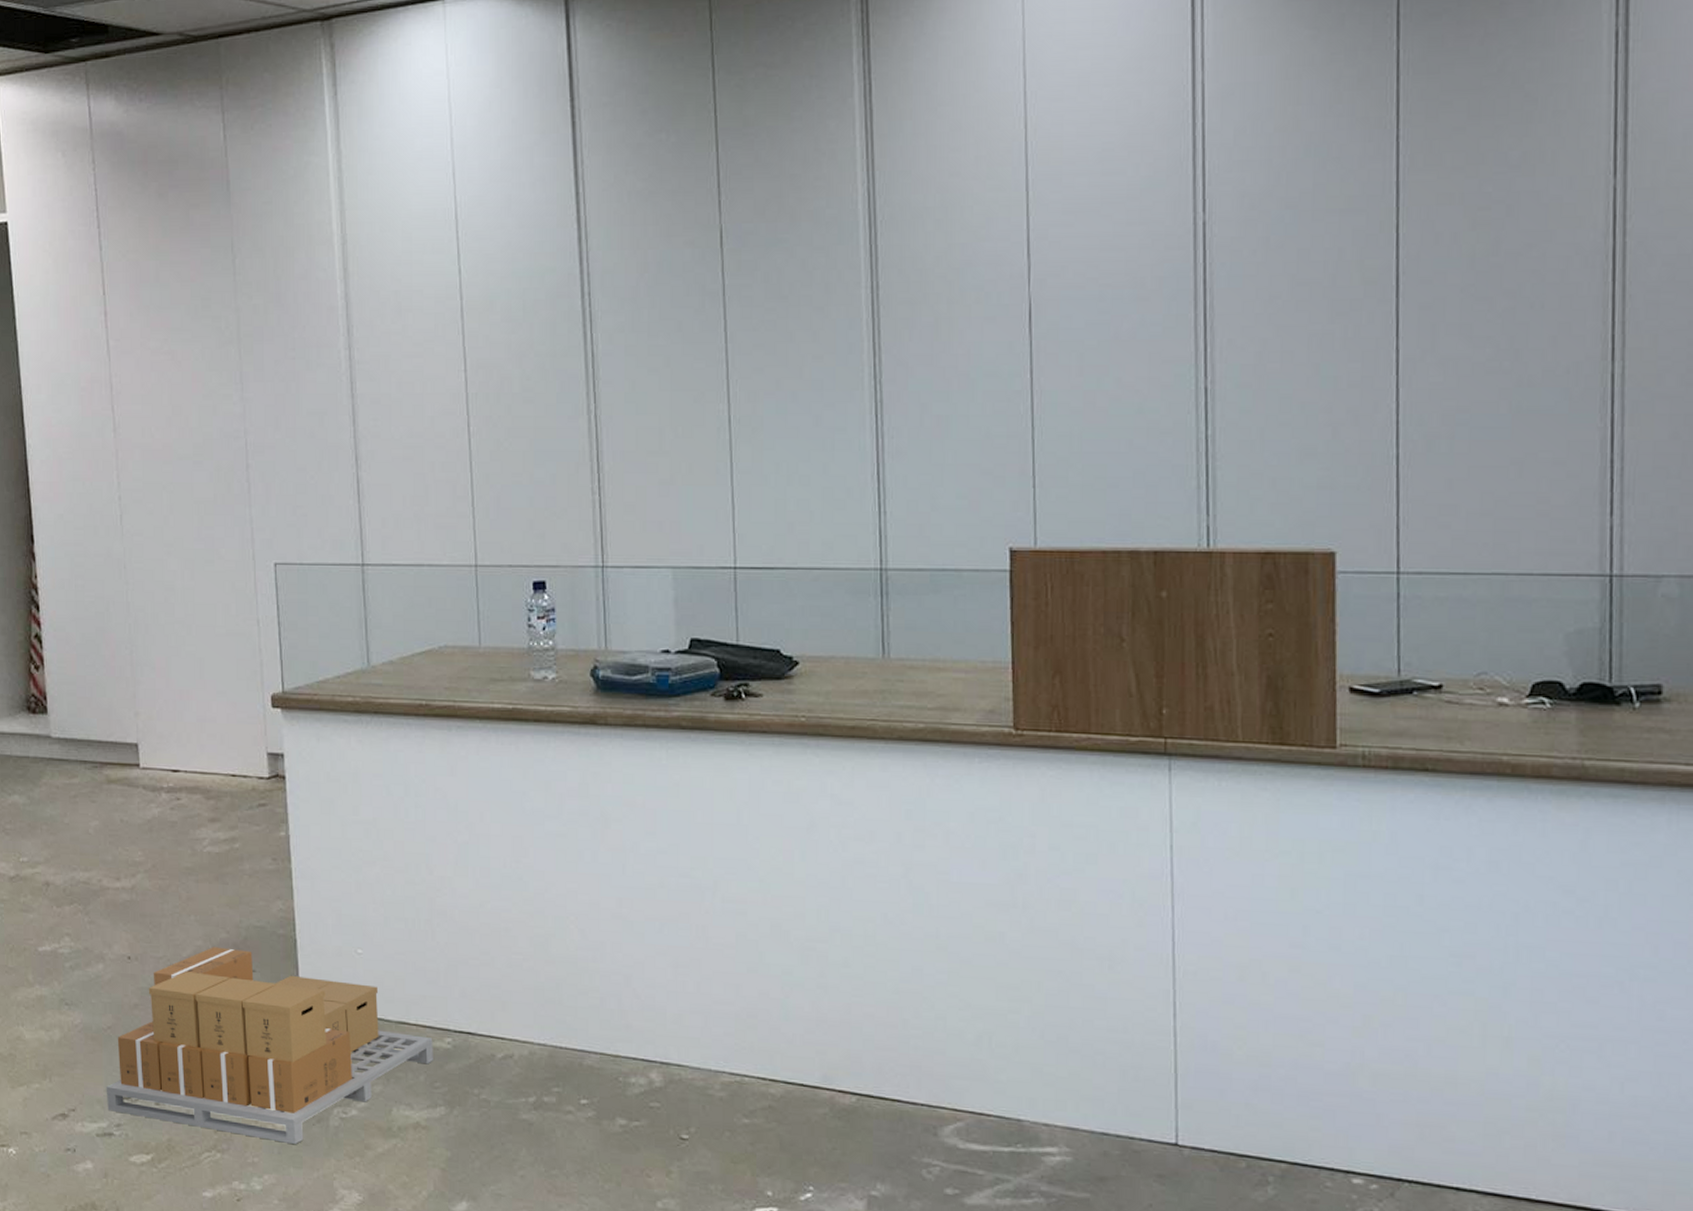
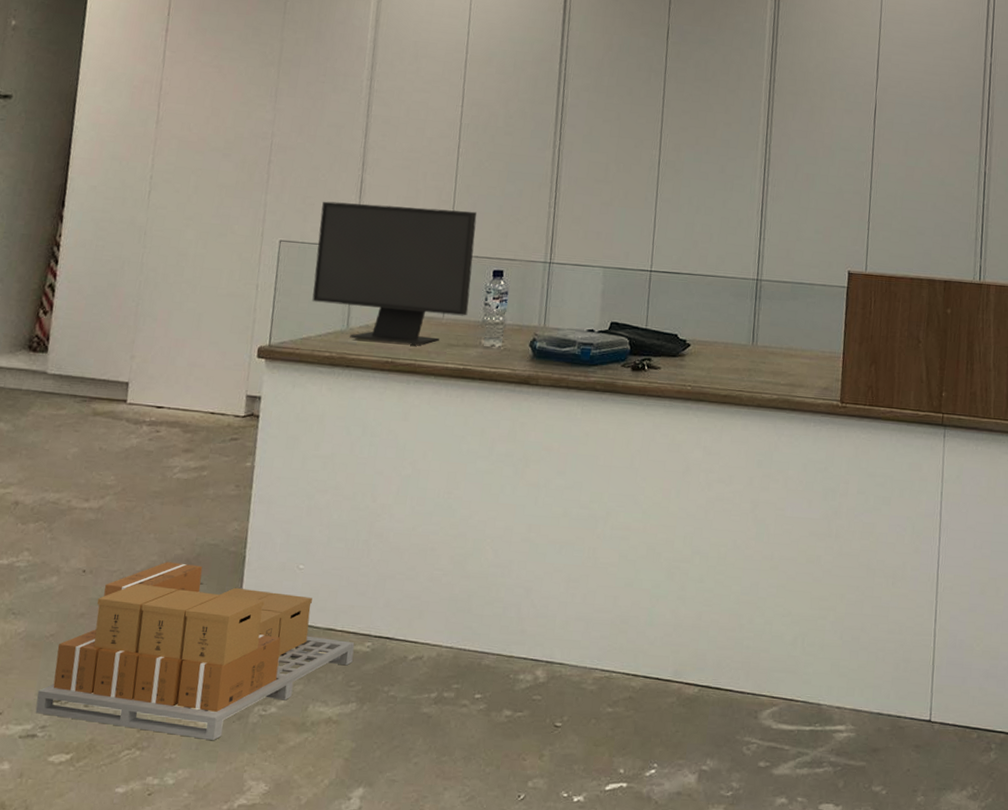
computer monitor: none [316,507,509,682] -> present [312,201,477,345]

